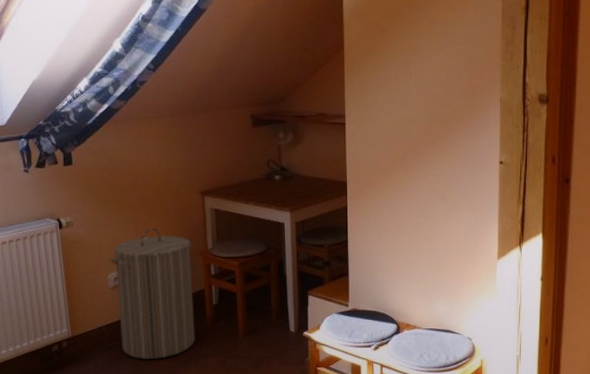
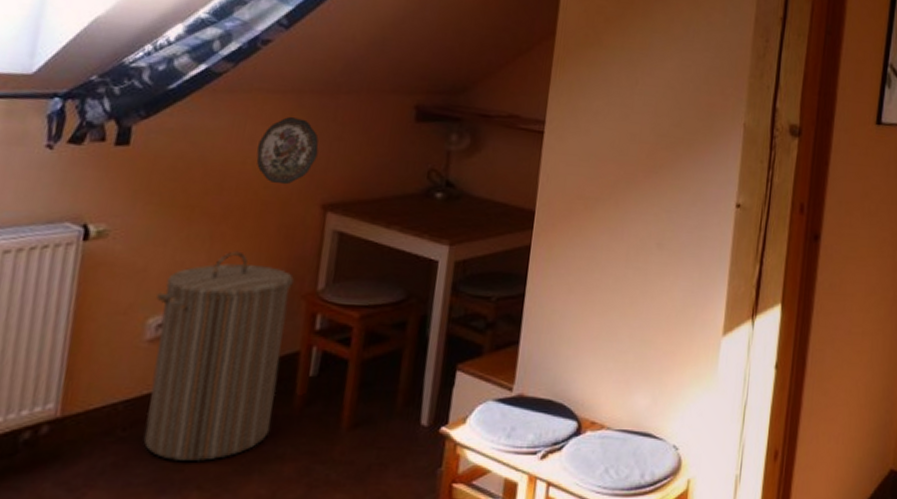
decorative plate: none [151,134,191,181] -> present [256,117,319,185]

